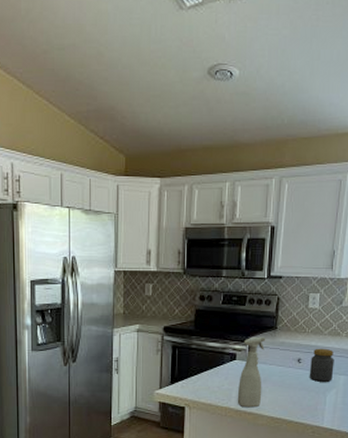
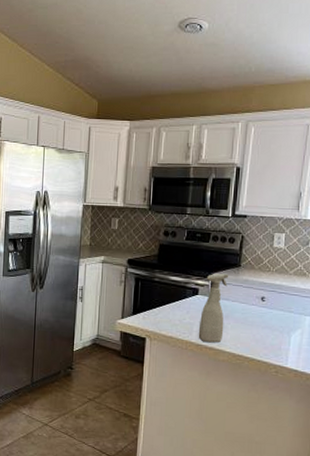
jar: present [309,348,334,382] -> none [272,287,300,322]

